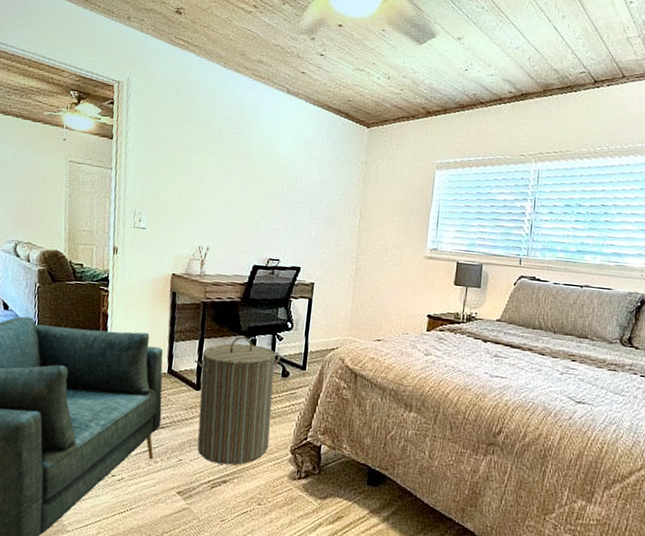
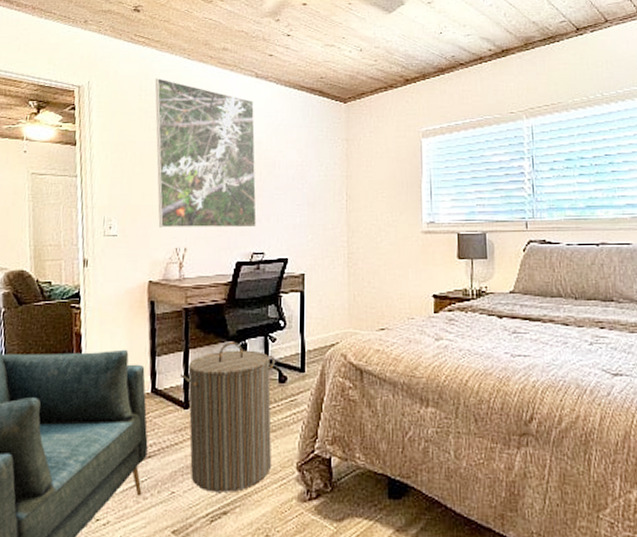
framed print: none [185,82,283,236] -> present [155,77,257,228]

